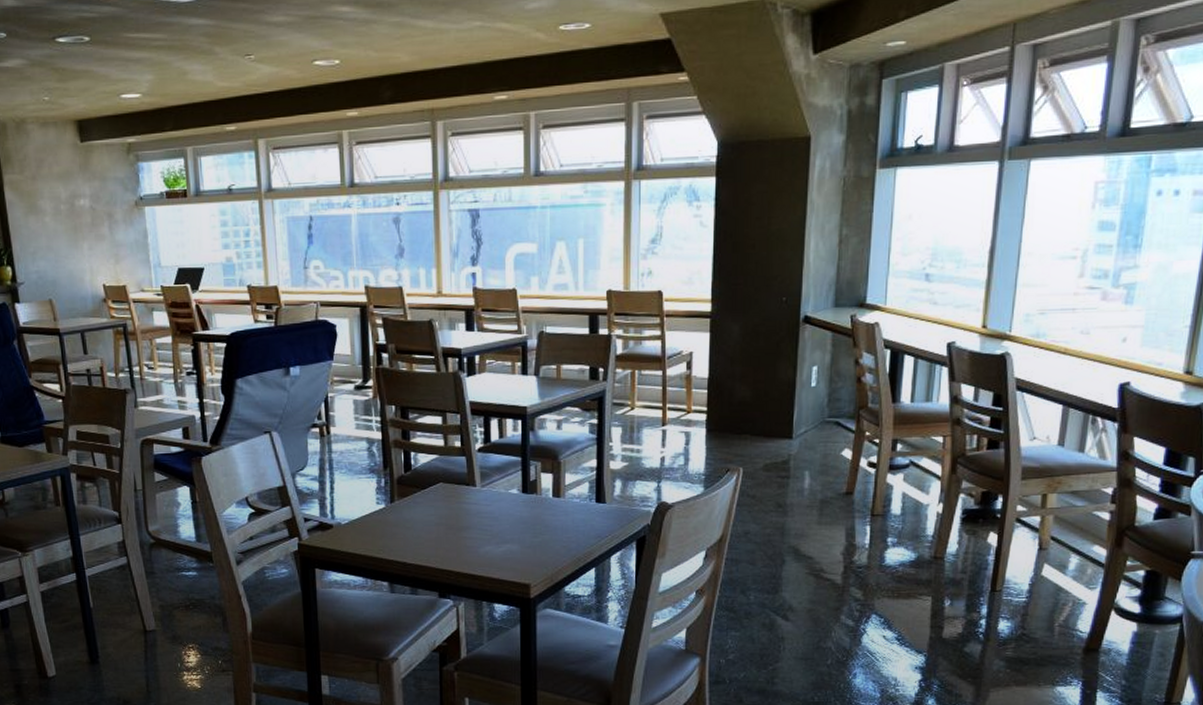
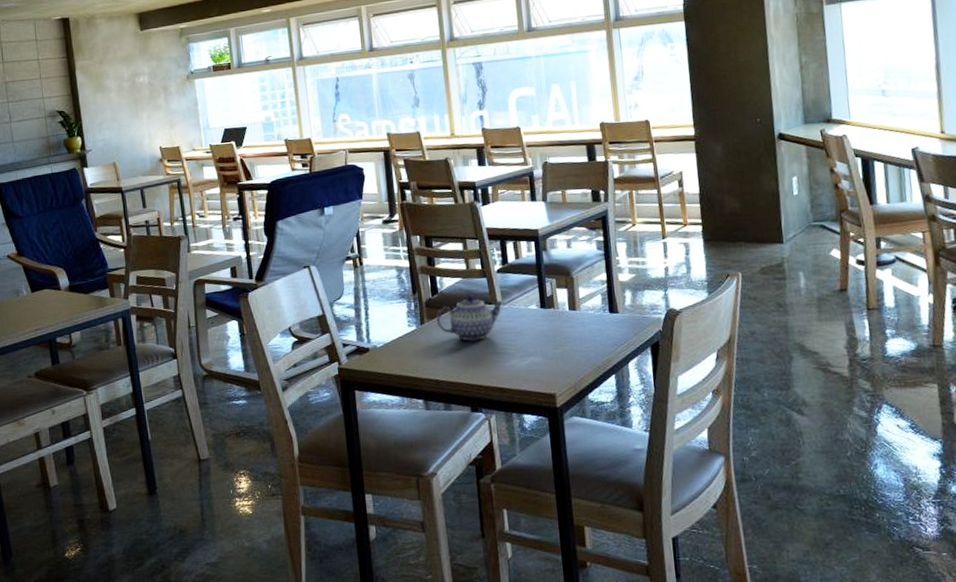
teapot: none [407,473,483,524] -> present [436,294,504,342]

